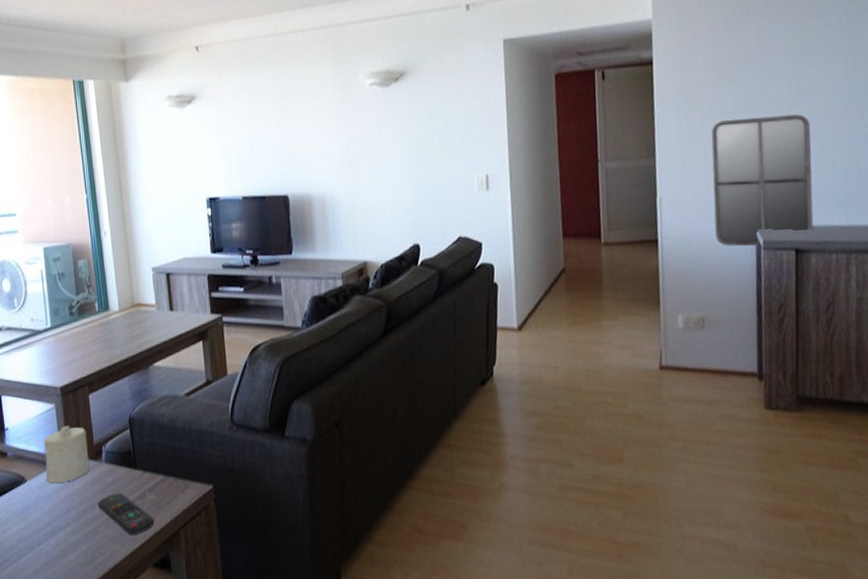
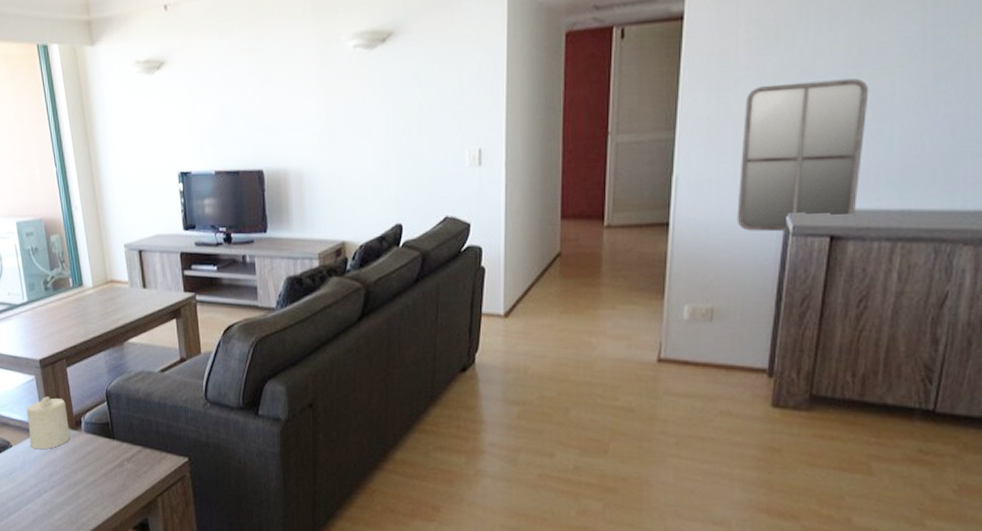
remote control: present [98,493,155,535] -> none [79,461,133,500]

